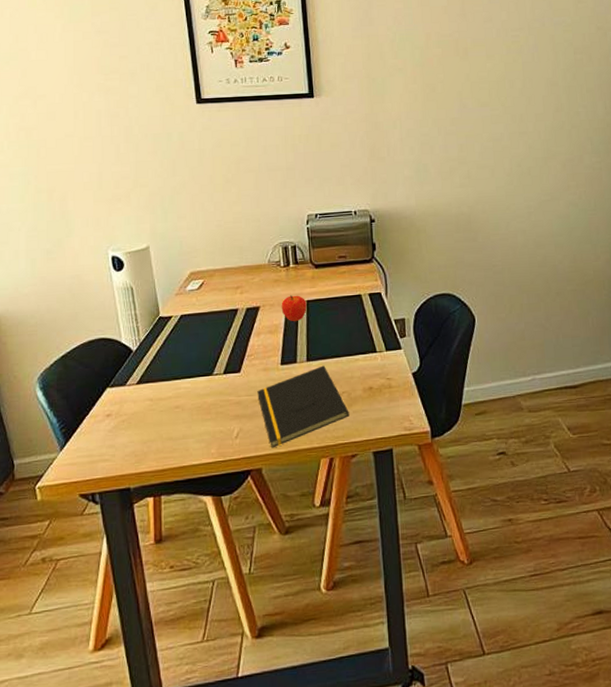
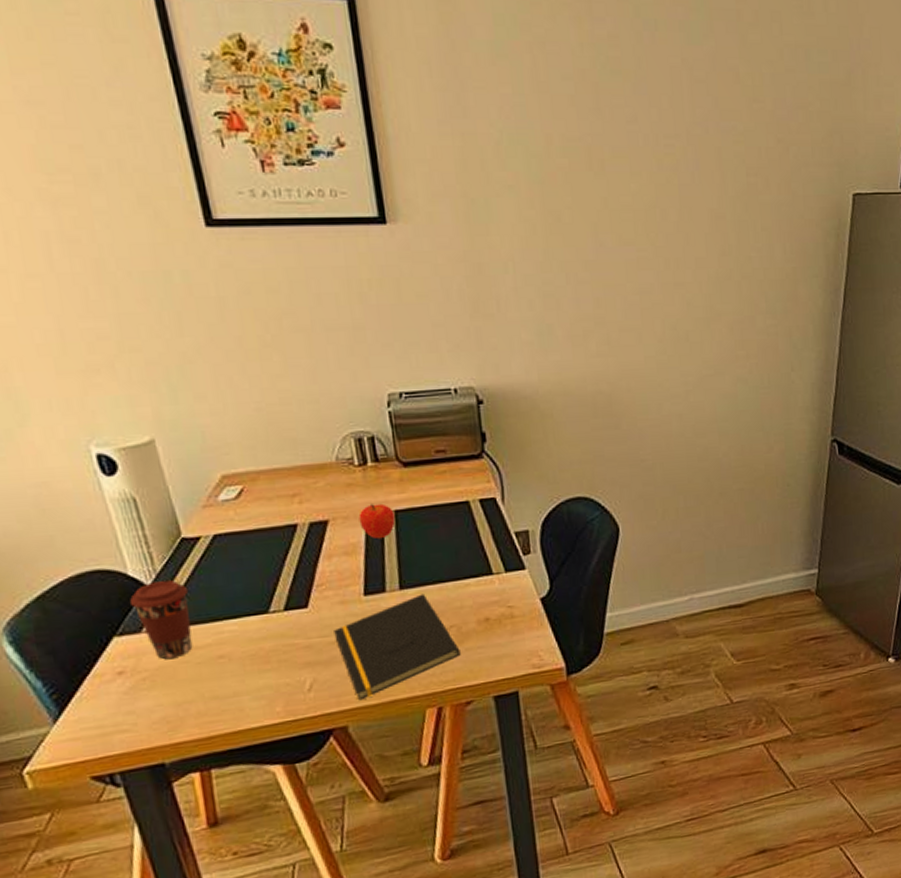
coffee cup: none [121,348,160,406] -> present [130,580,193,659]

